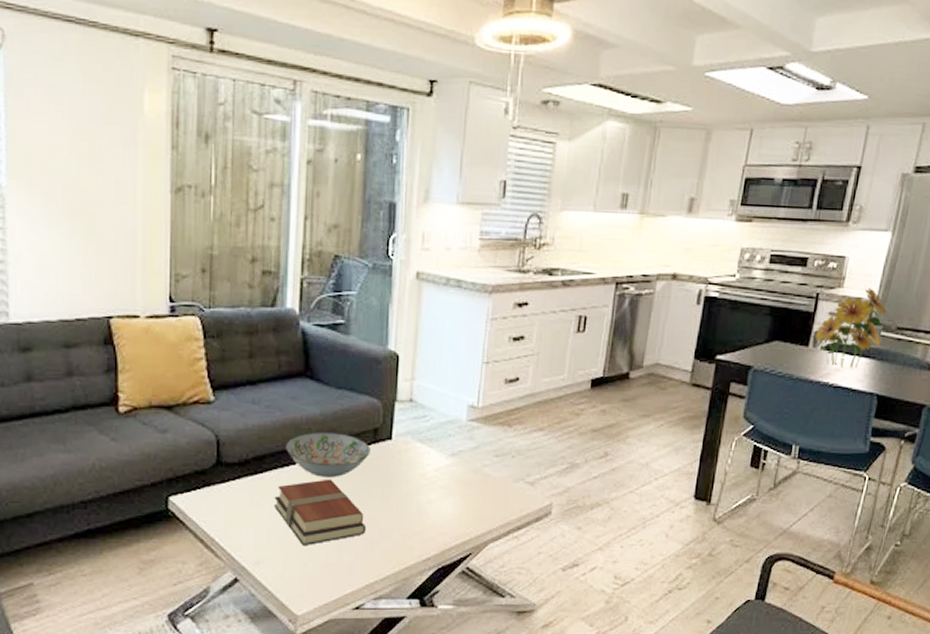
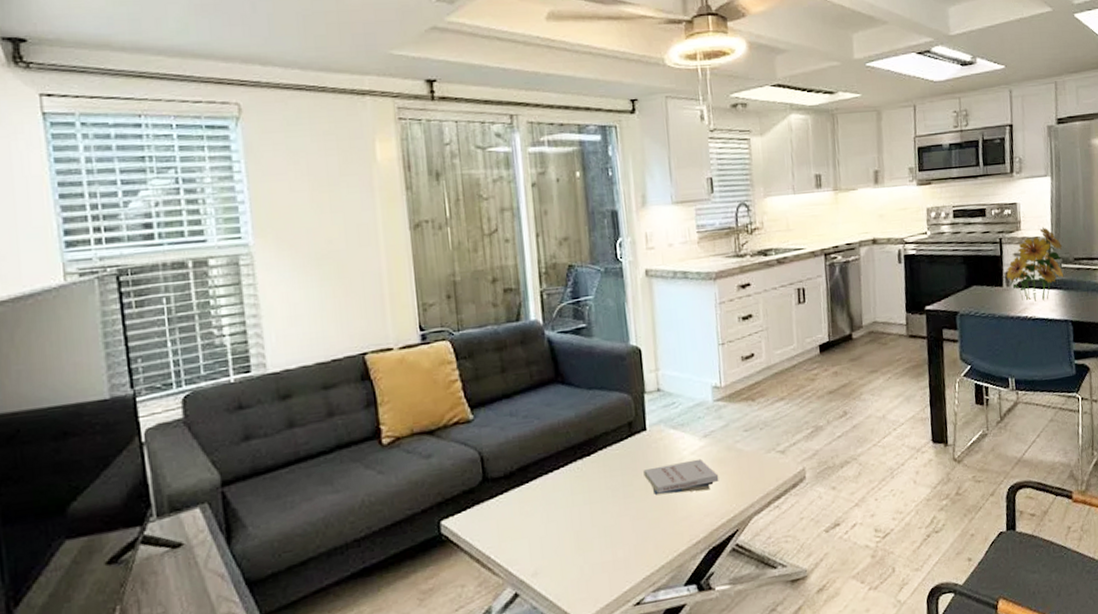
books: present [273,479,367,545] -> none [542,477,636,548]
decorative bowl: present [285,431,370,477] -> none [546,431,628,478]
books: none [382,477,460,510] -> present [643,458,719,495]

